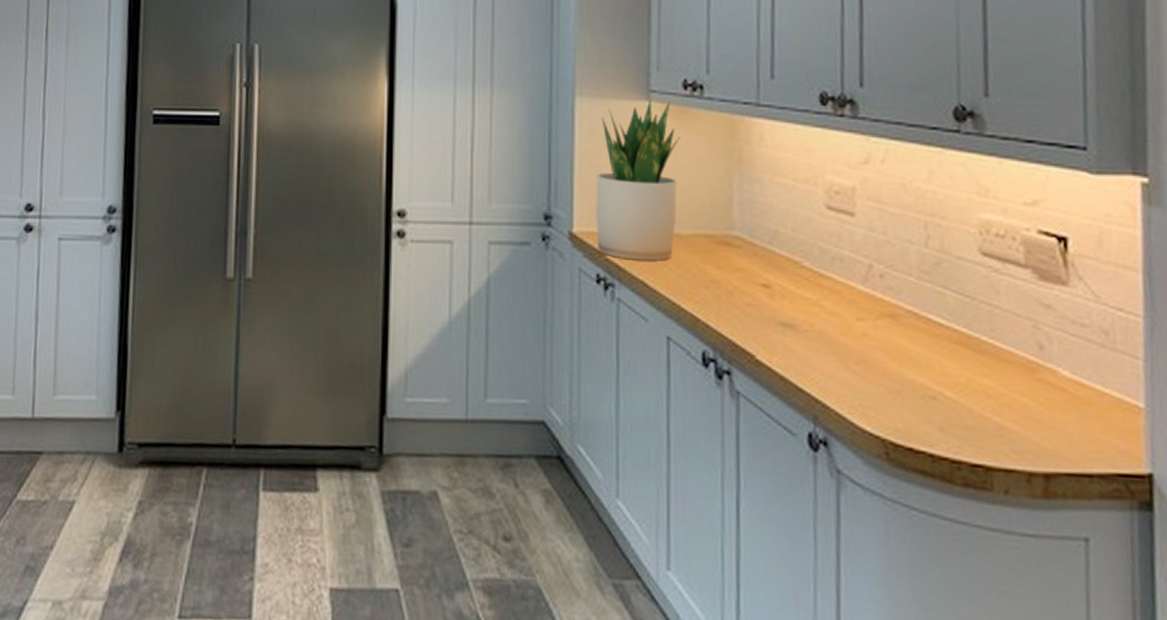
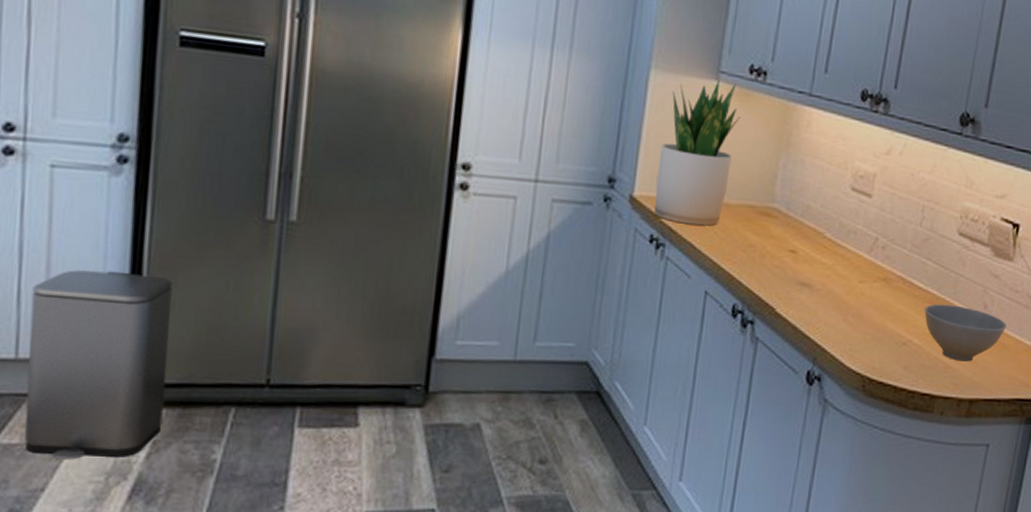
pedal bin: none [38,333,152,519] -> present [24,270,172,460]
bowl: none [953,344,1080,421] -> present [924,304,1008,362]

